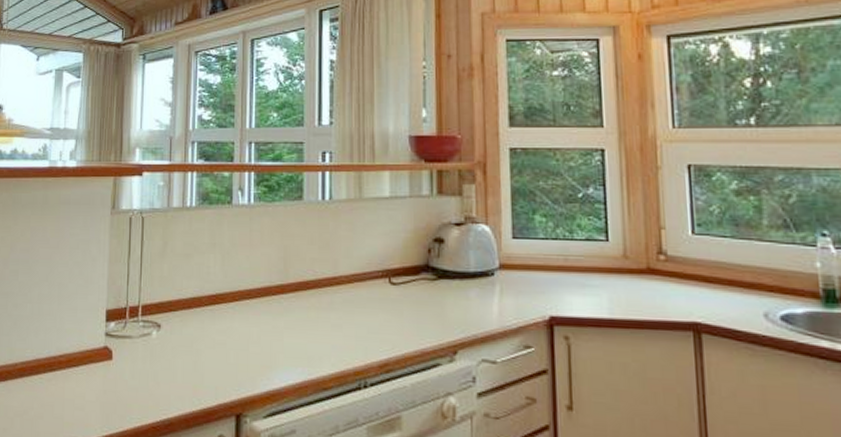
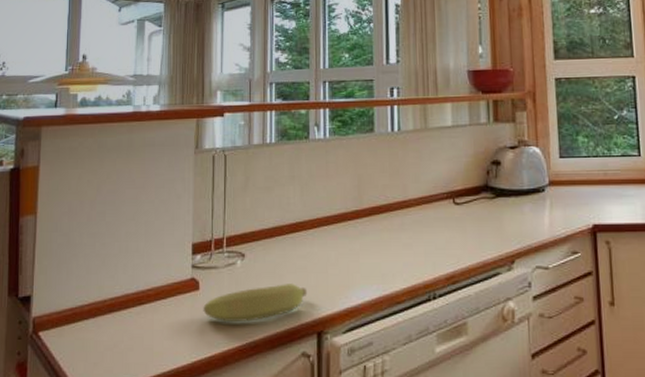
banana: none [116,359,226,398] -> present [203,284,308,322]

